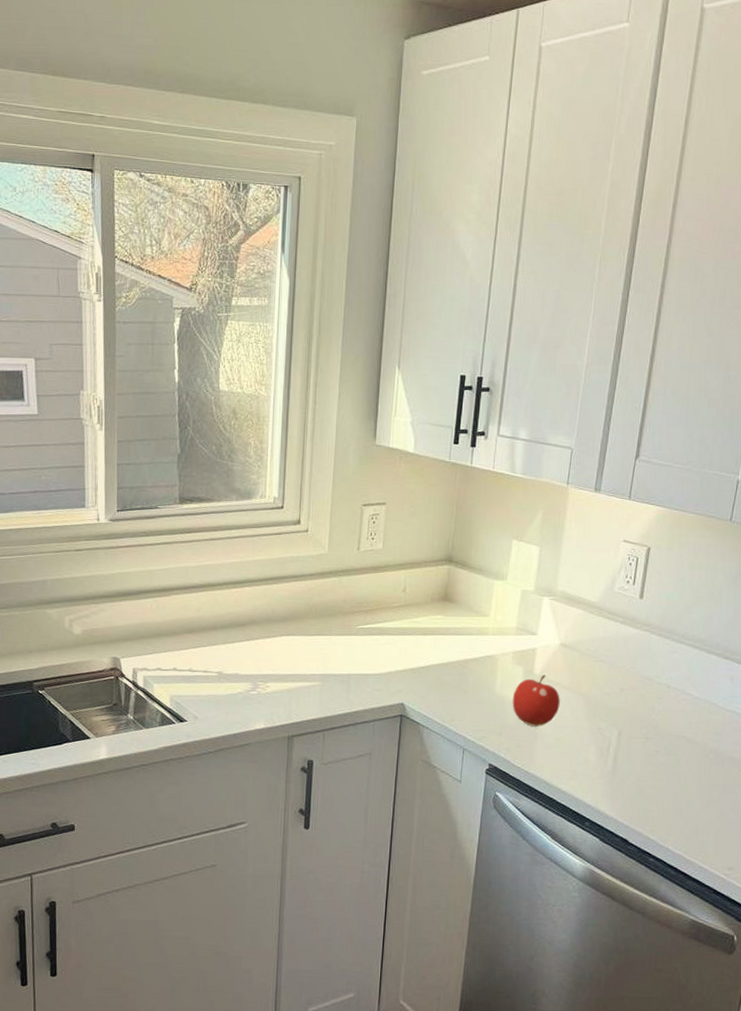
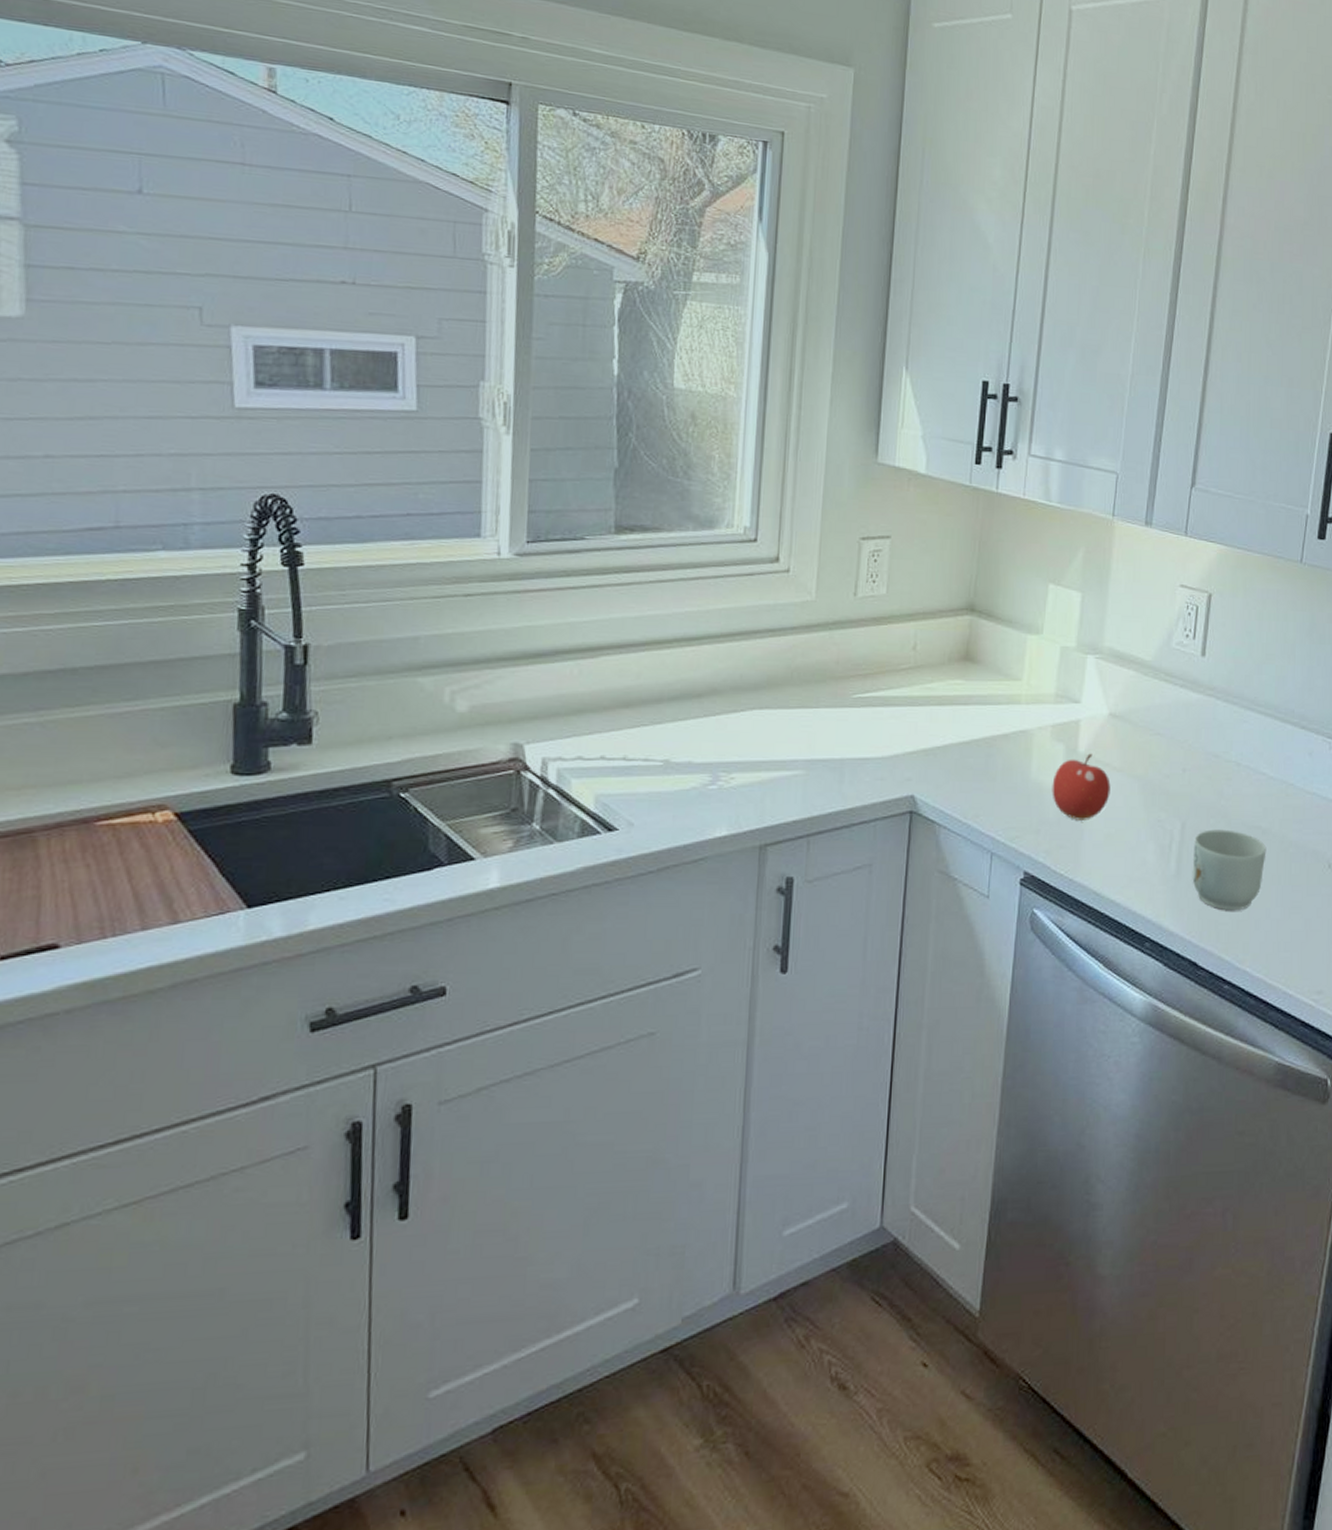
mug: none [626,737,690,802] -> present [1192,829,1267,911]

